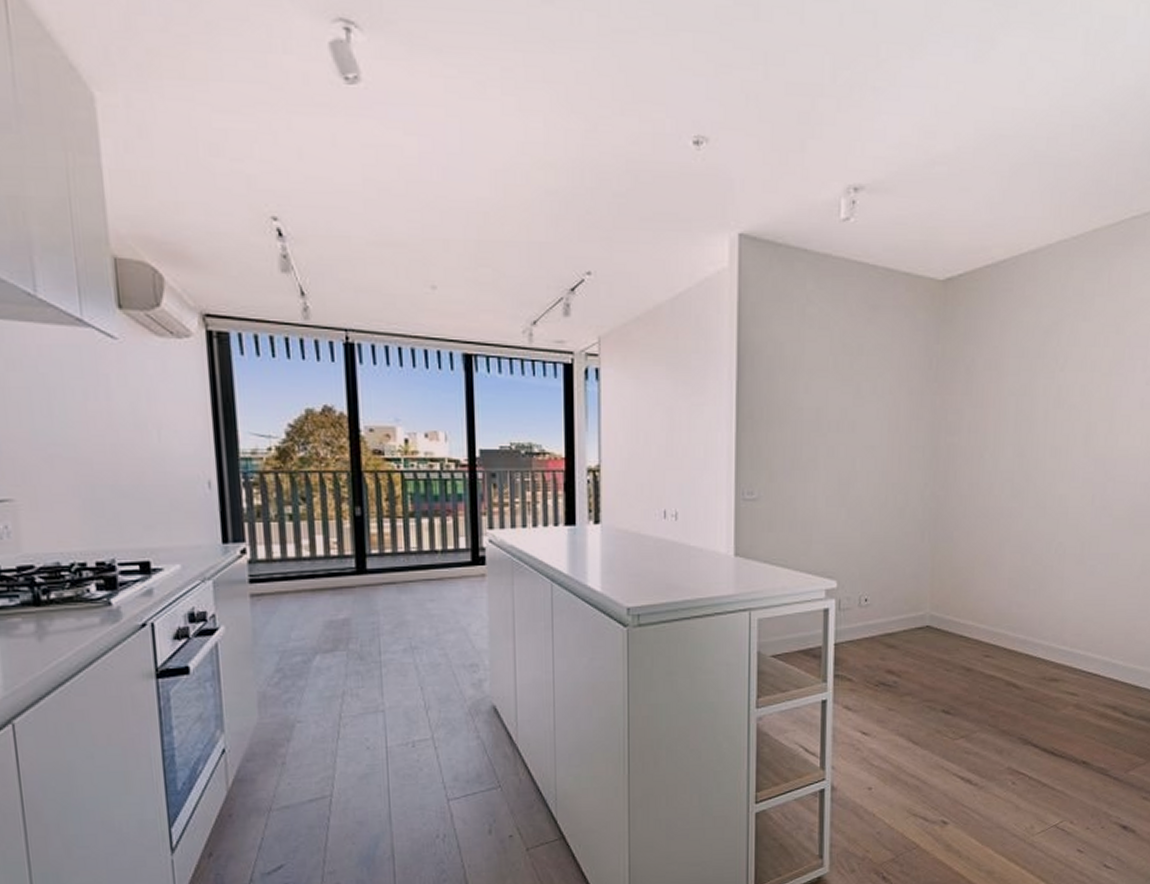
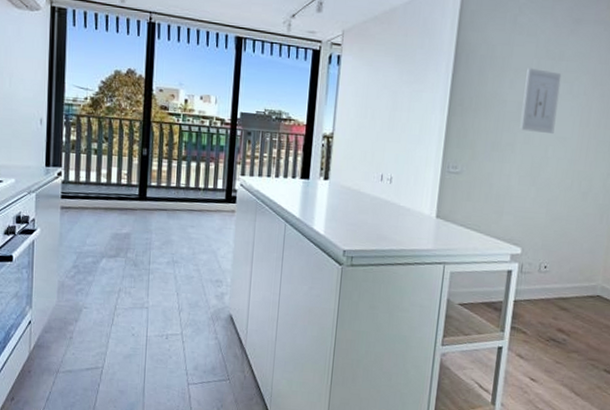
wall art: none [821,367,863,442] -> present [520,68,562,133]

